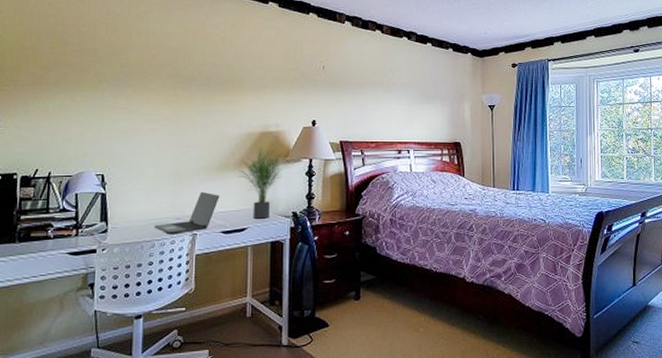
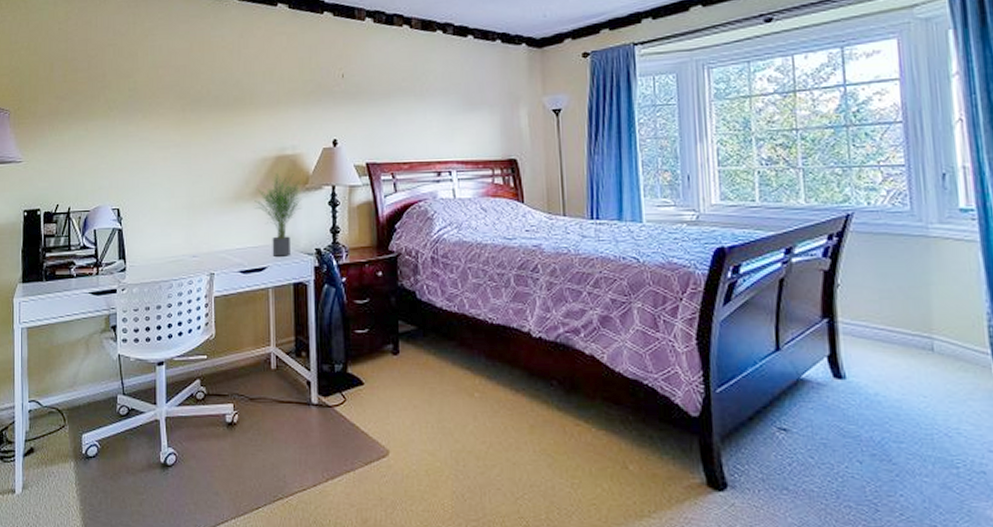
laptop: present [153,191,220,234] -> none [170,226,236,273]

